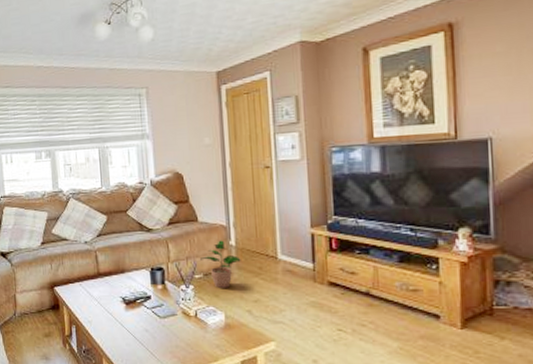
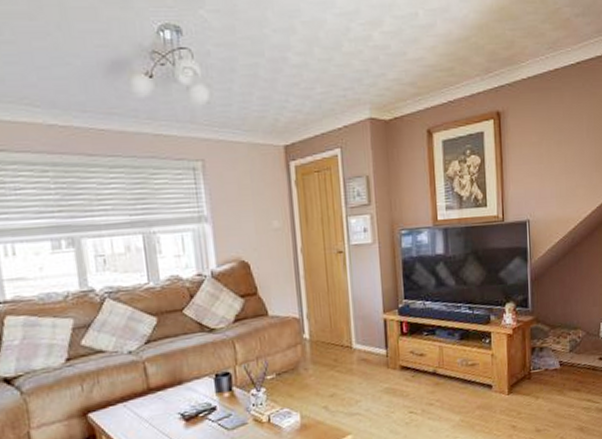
potted plant: present [200,240,241,289] -> none [272,334,316,388]

